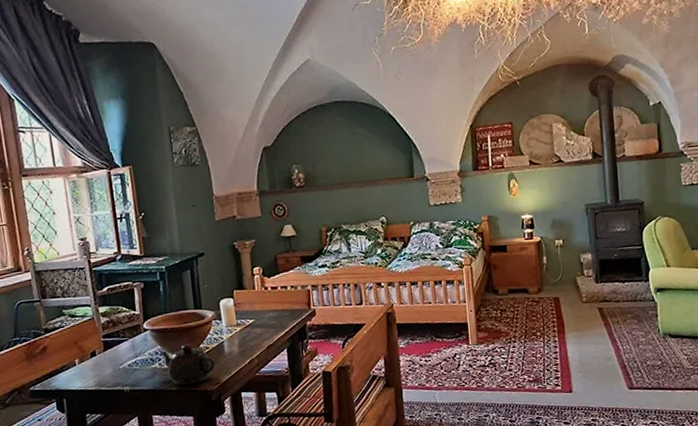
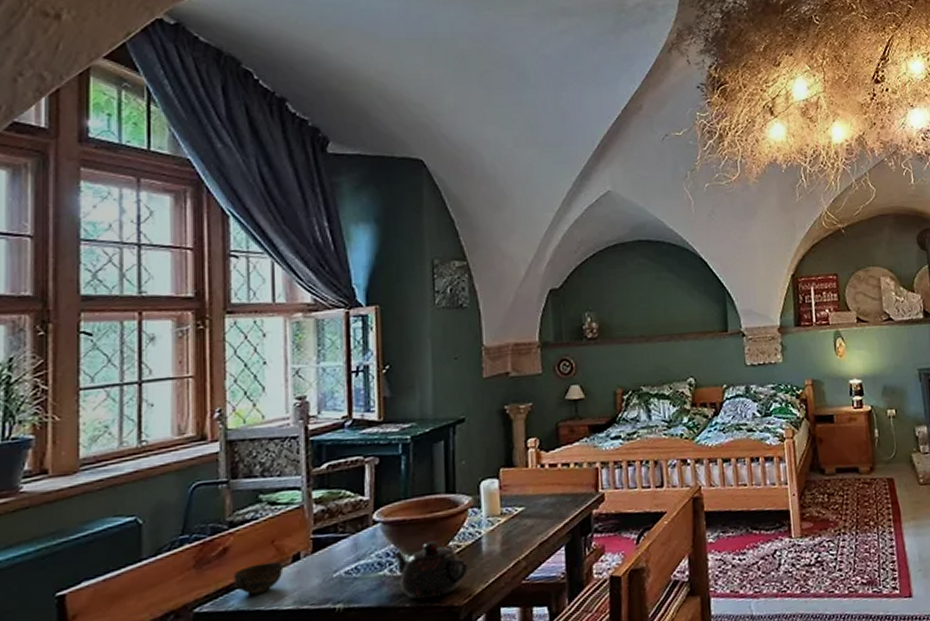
cup: none [52,357,86,380] -> present [234,561,284,596]

